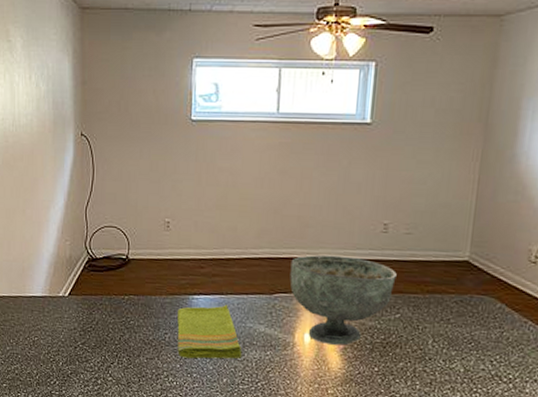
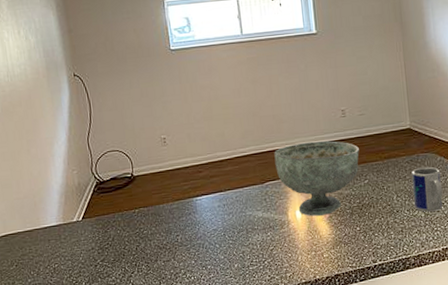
dish towel: present [177,304,242,359] -> none [185,199,248,254]
mug: none [452,311,497,369] -> present [412,166,443,212]

